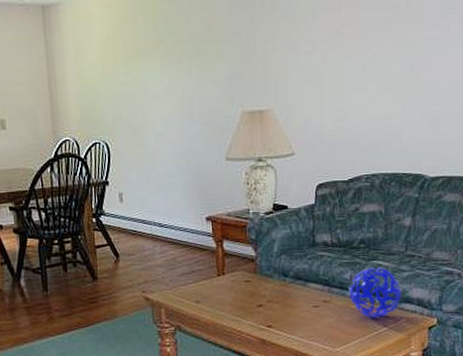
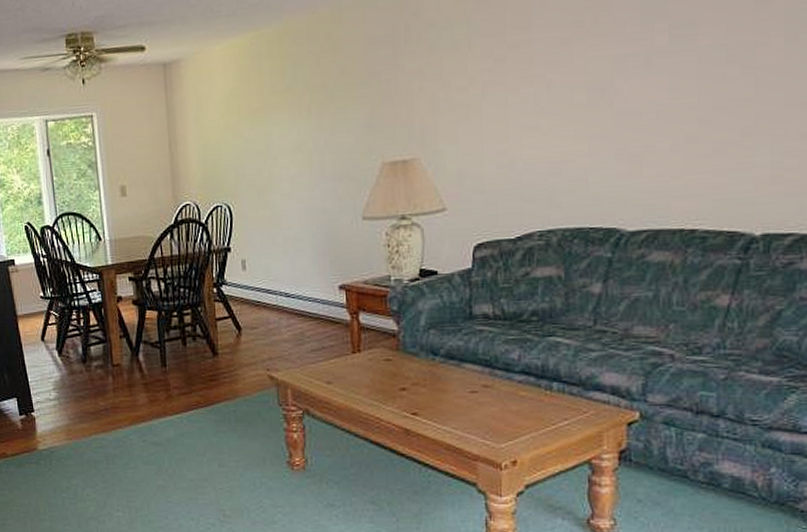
decorative ball: present [349,267,402,318] -> none [517,345,589,409]

